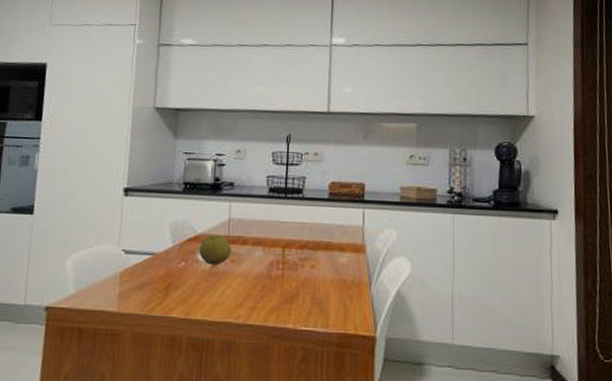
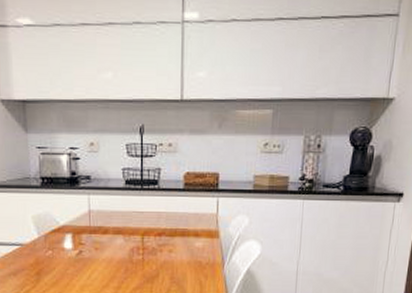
fruit: present [198,235,231,266] -> none [63,226,94,253]

